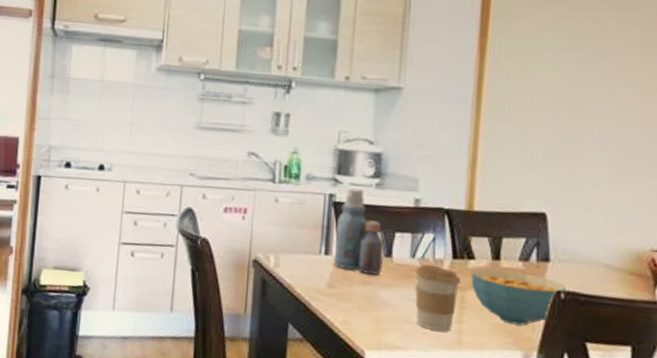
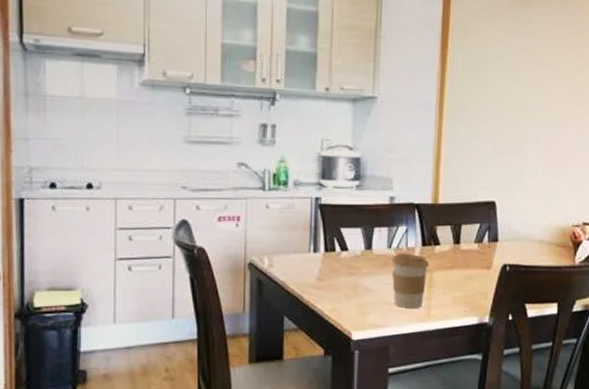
bottle: present [333,188,384,275] -> none [321,191,365,266]
cereal bowl: present [471,268,567,326] -> none [437,251,511,296]

